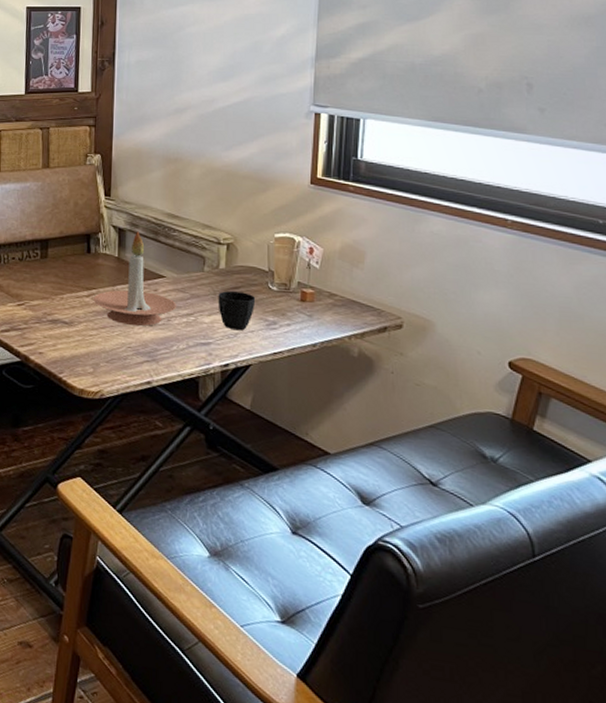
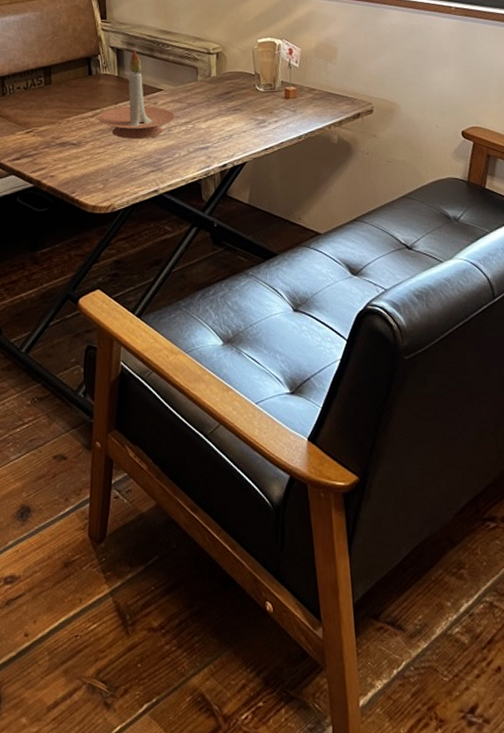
cup: present [218,291,256,331] -> none [212,96,246,132]

